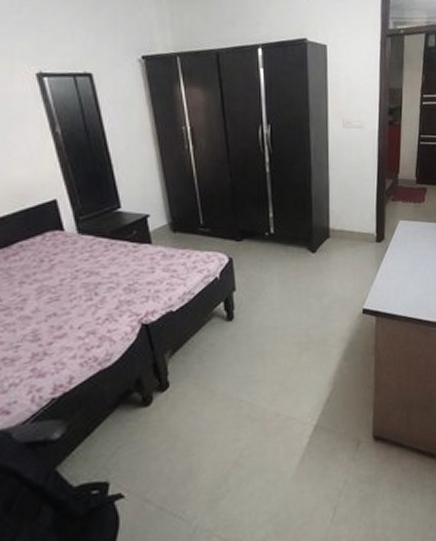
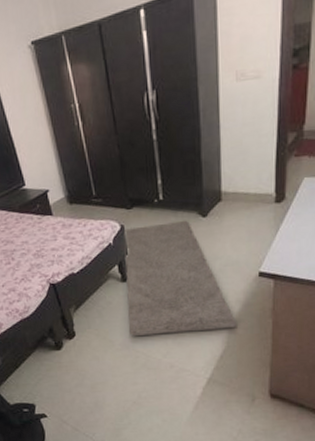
rug: none [232,255,342,384] -> present [123,220,236,337]

